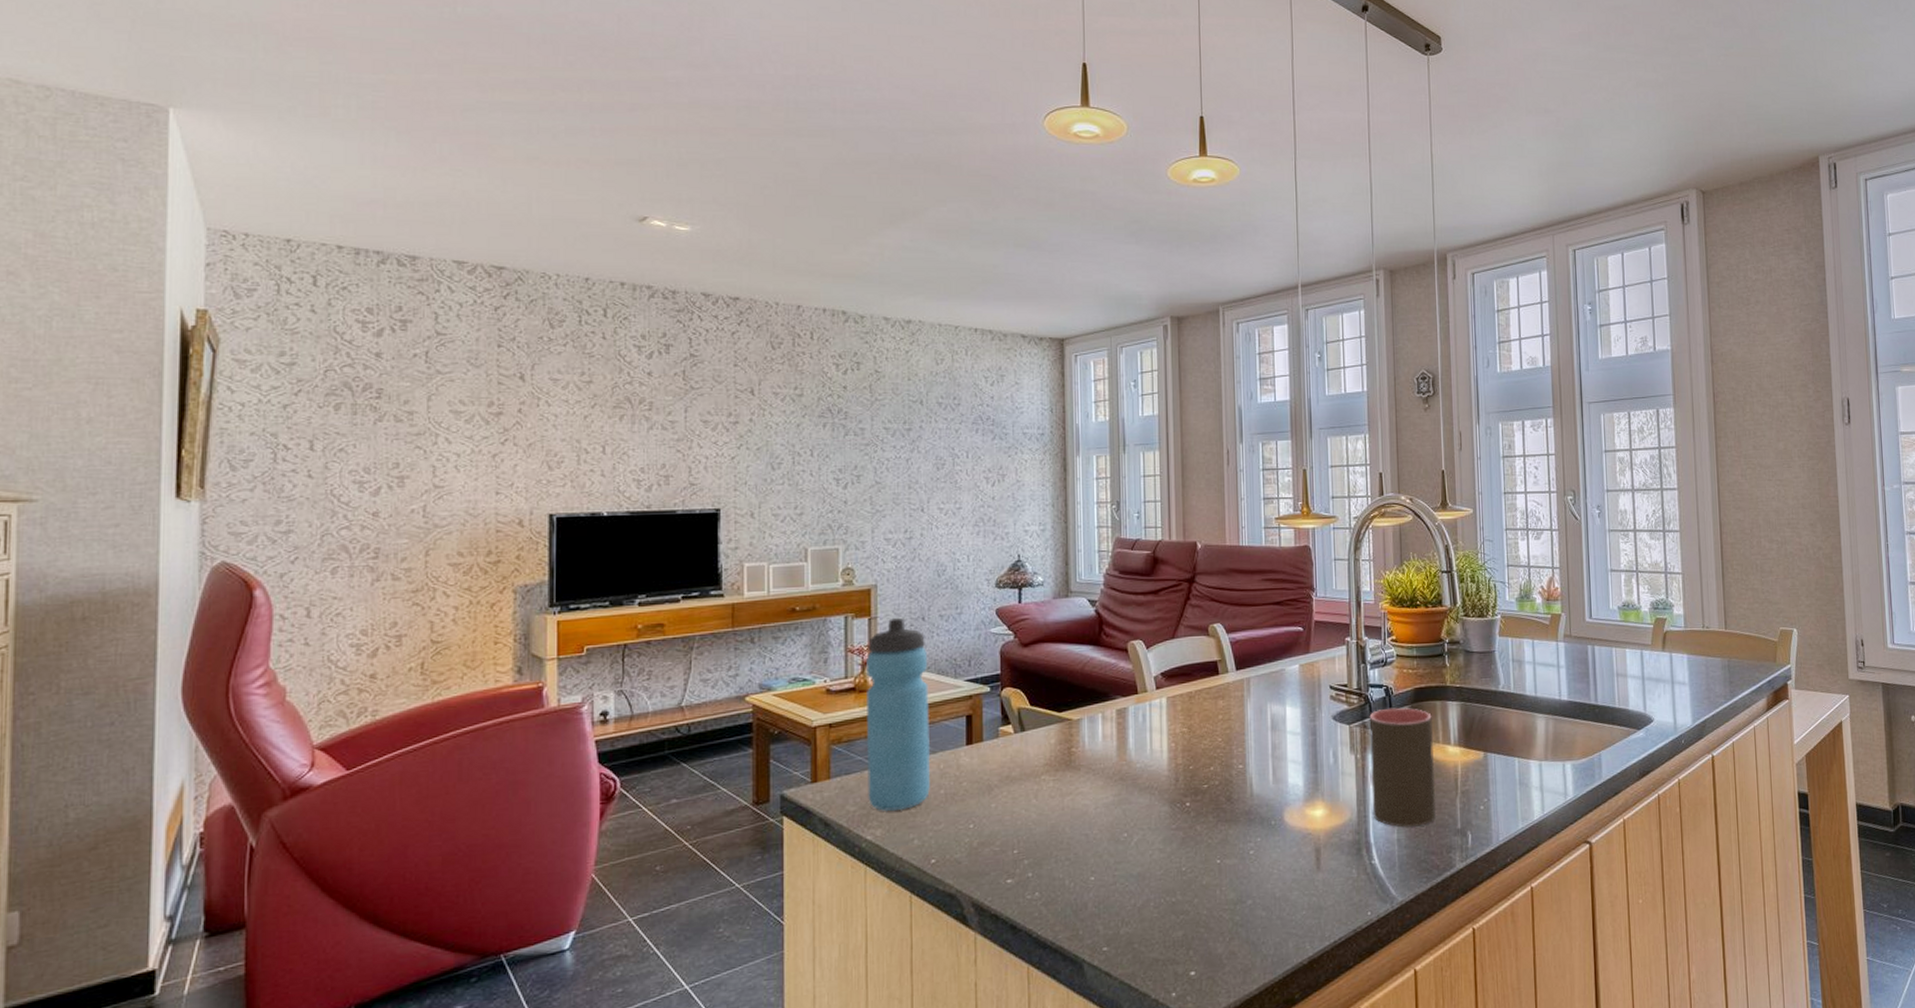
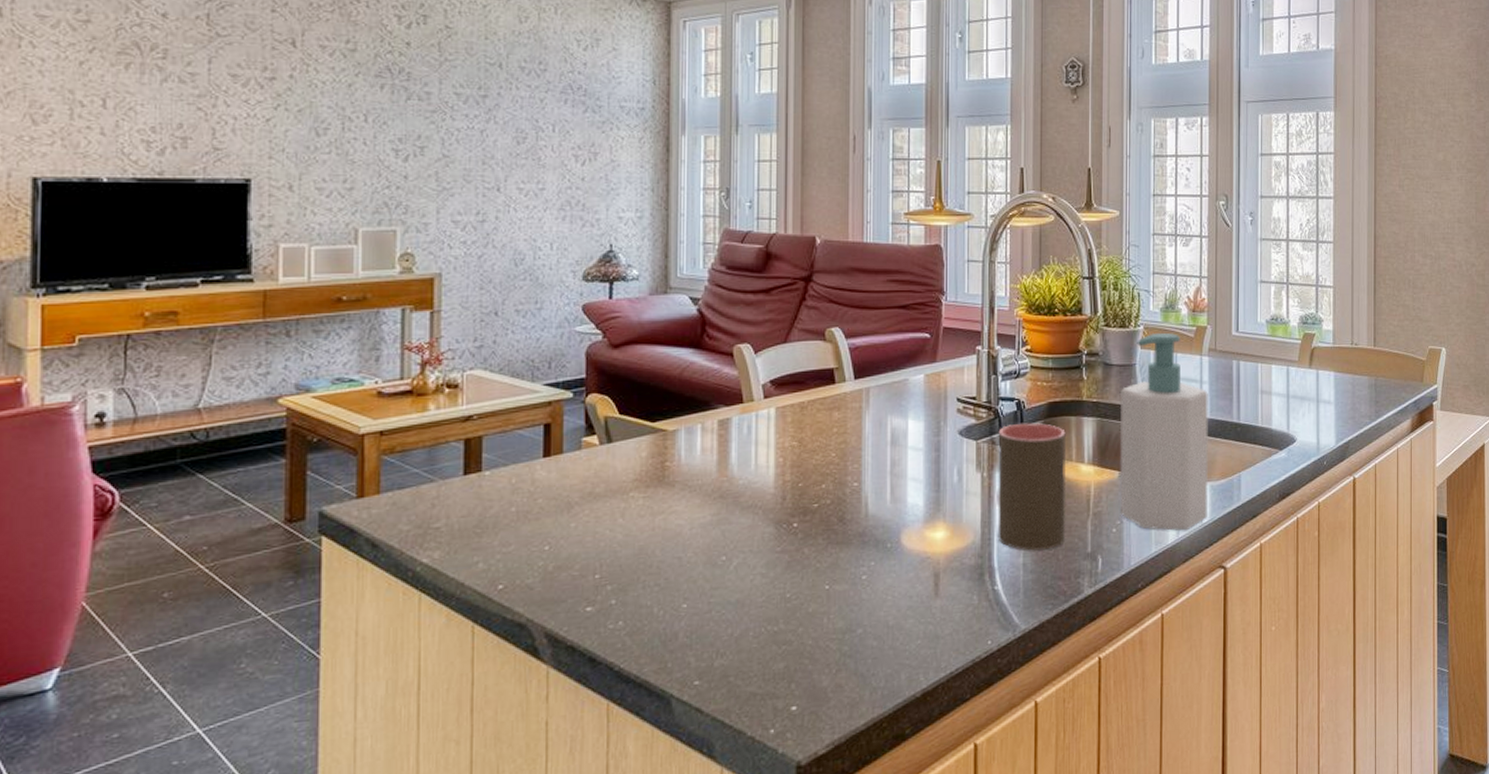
water bottle: present [865,617,931,812] -> none [424,311,501,532]
soap bottle: none [1482,620,1571,808] -> present [1120,332,1208,531]

